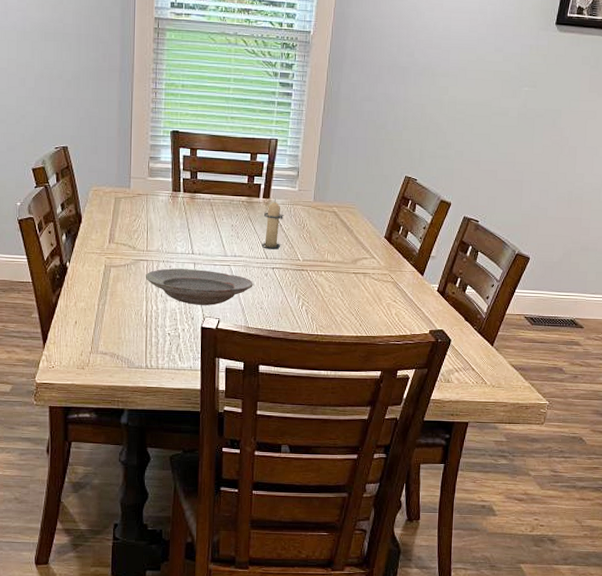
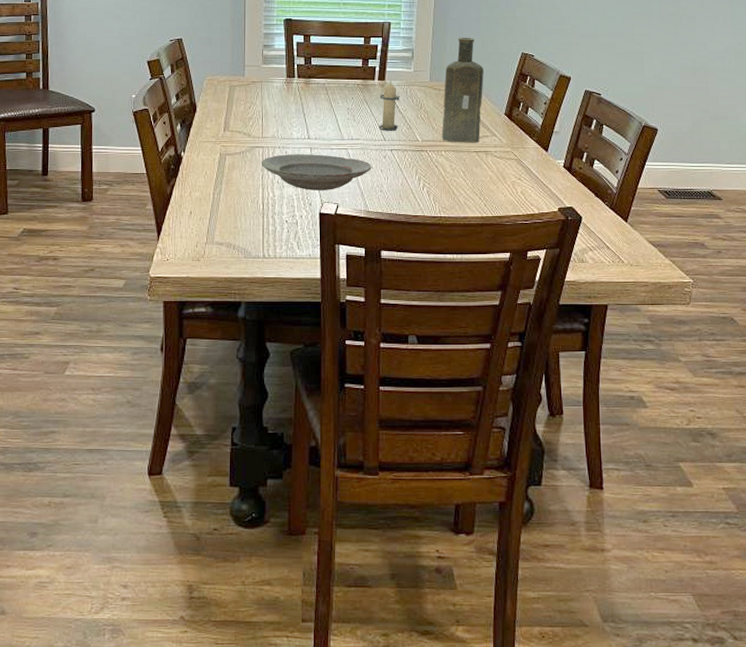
bottle: none [323,157,367,265] -> present [442,37,484,143]

